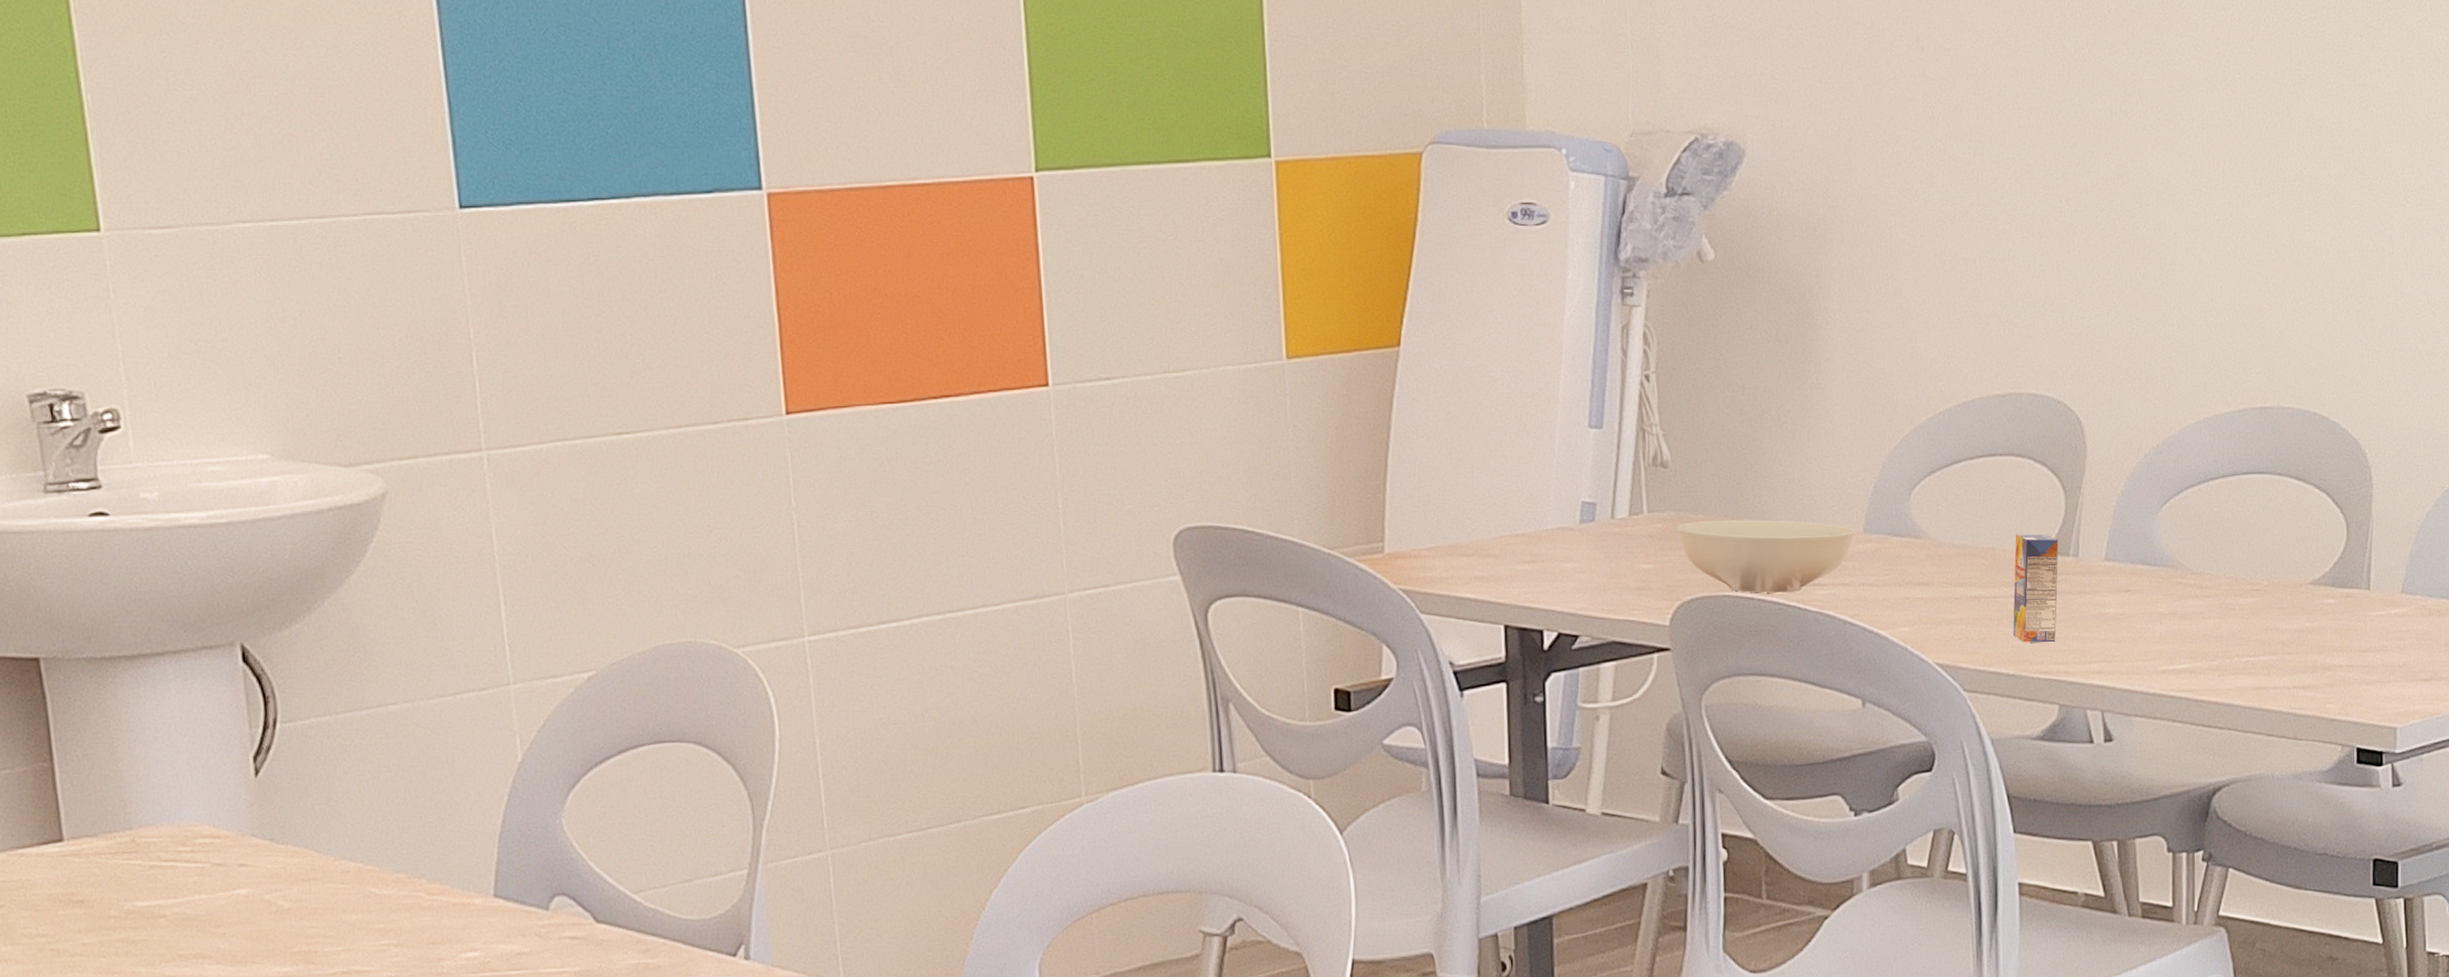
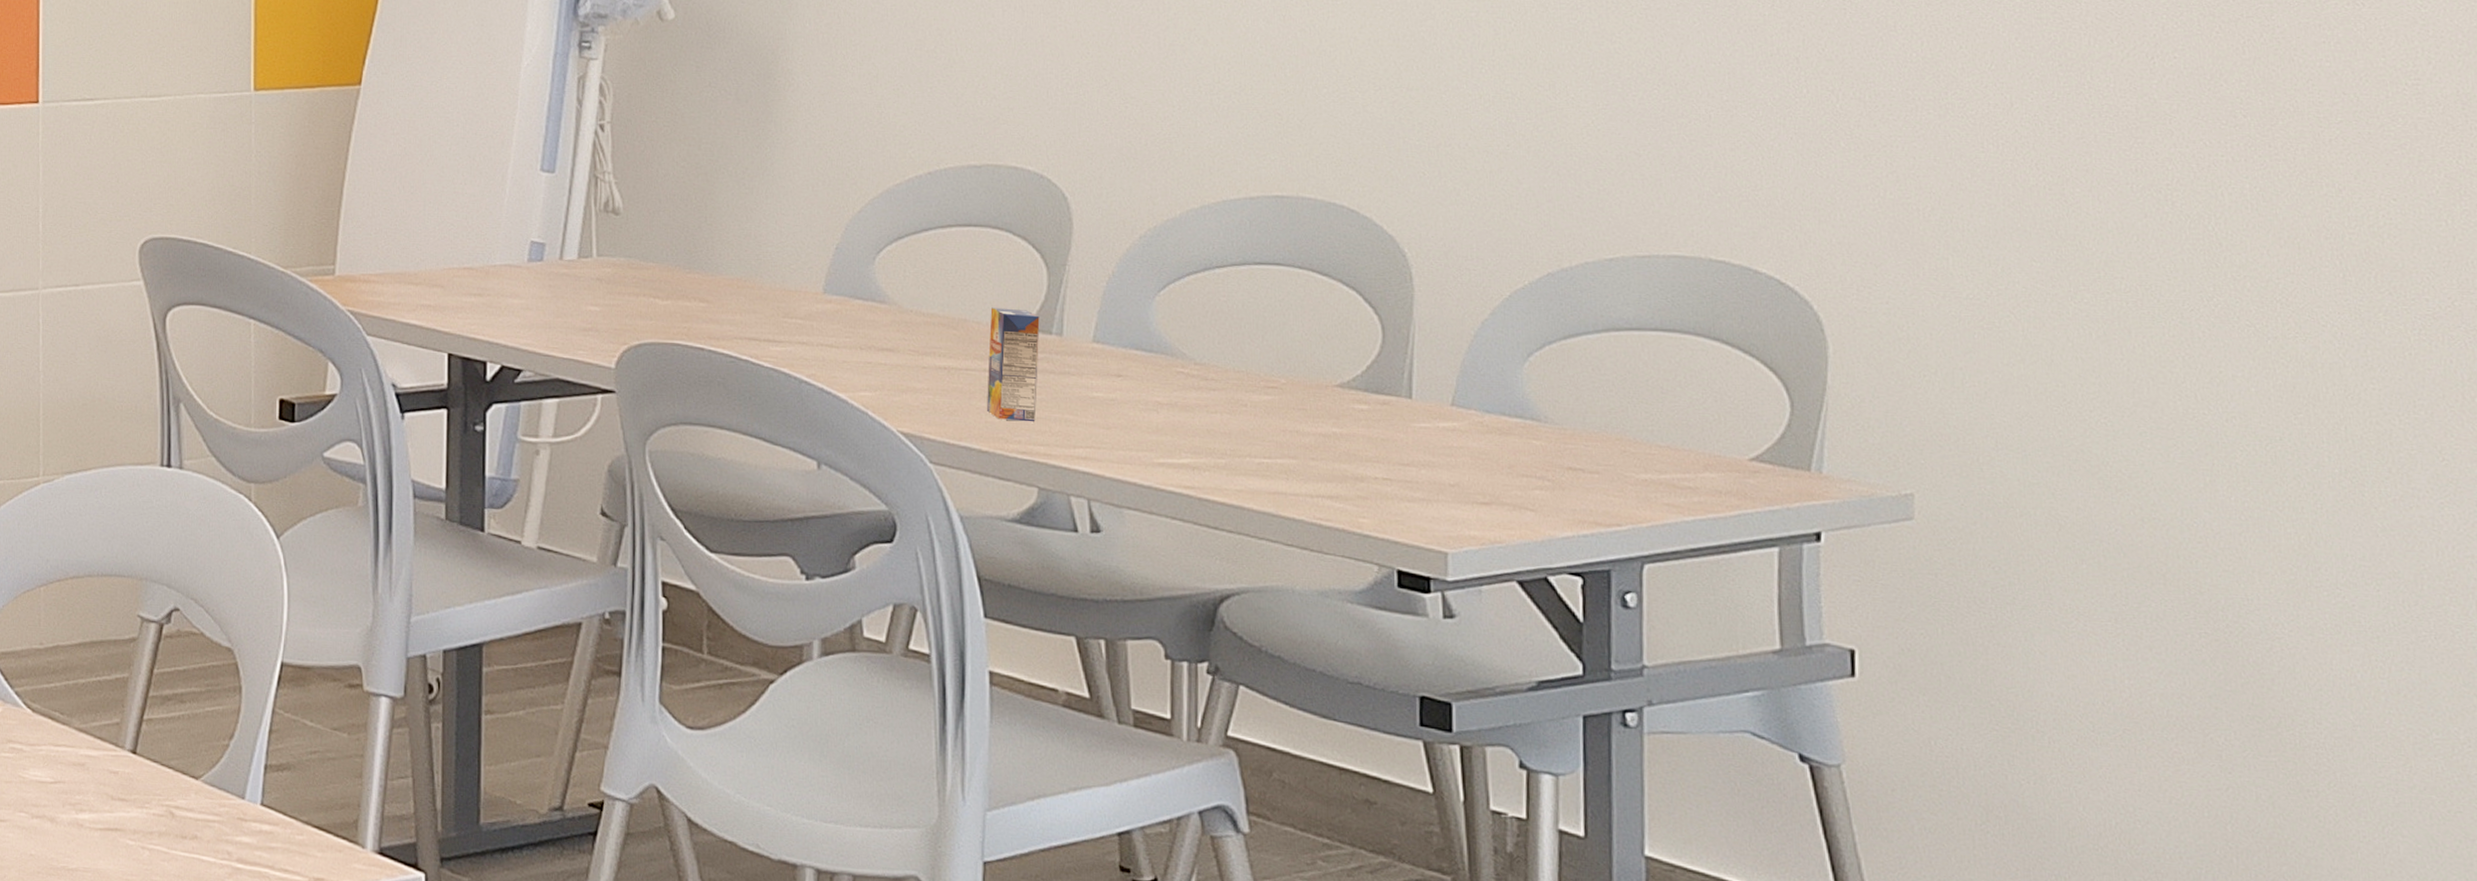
bowl: present [1676,519,1856,593] -> none [626,269,815,346]

